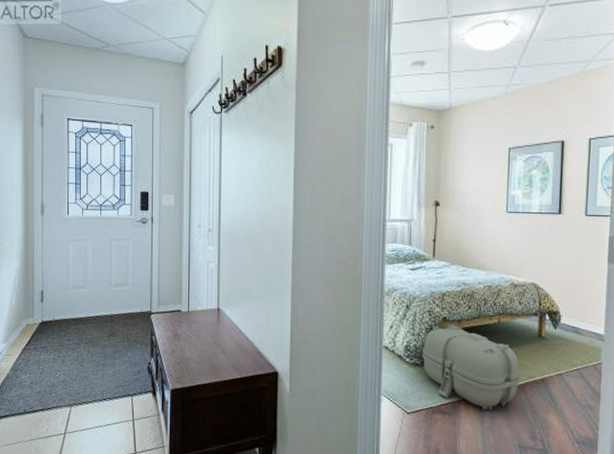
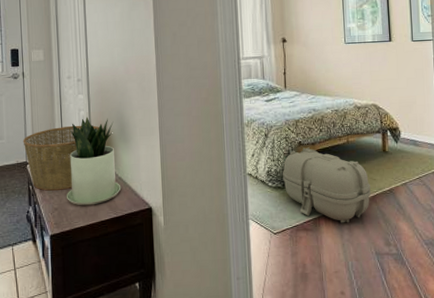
basket: none [148,277,228,345] -> present [23,125,99,191]
planter: none [189,270,247,363] -> present [66,117,121,206]

